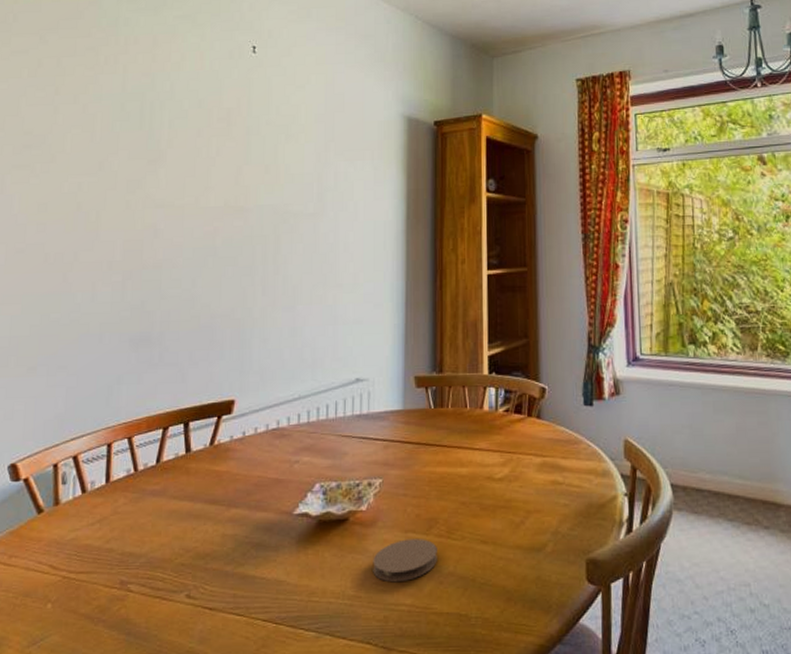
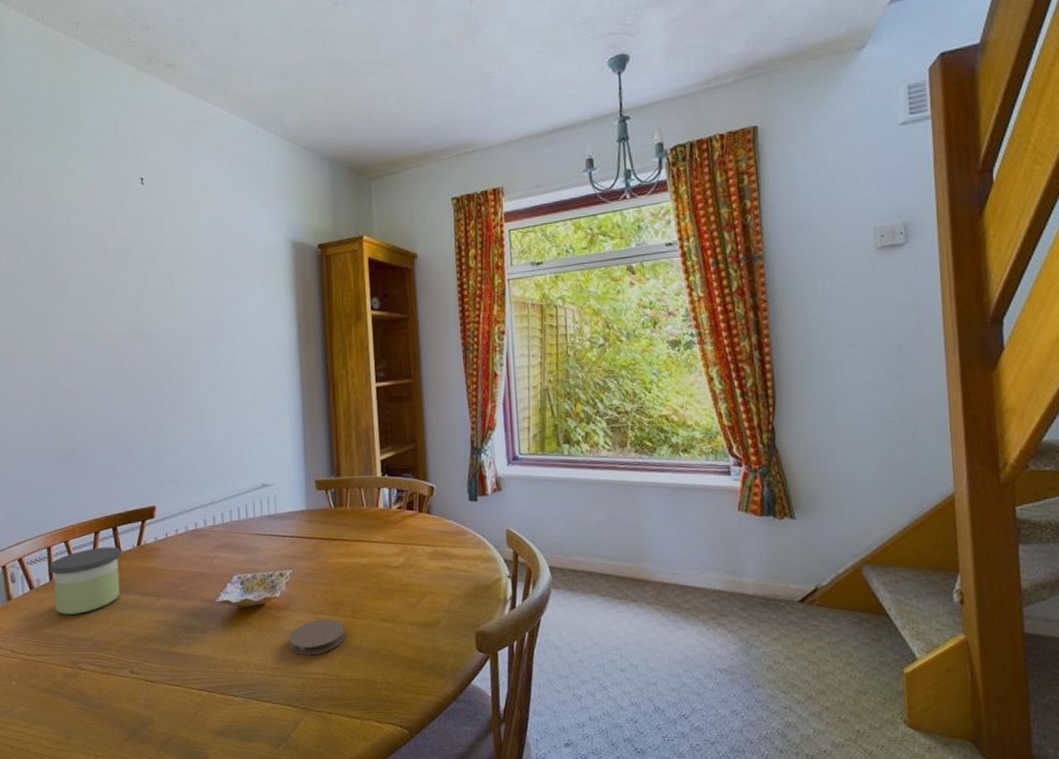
candle: none [107,445,191,525] -> present [49,547,121,615]

